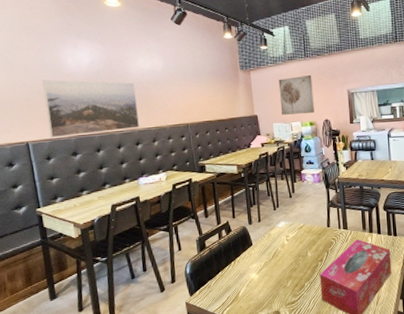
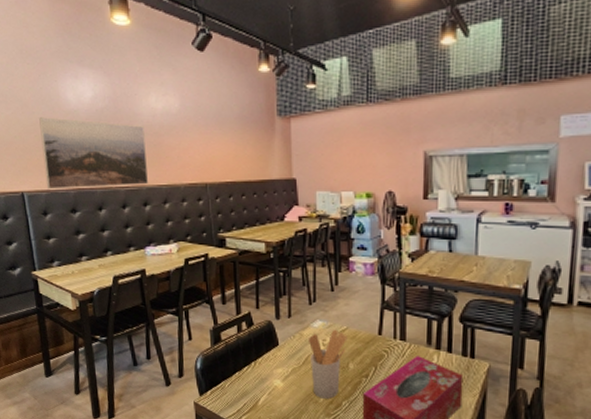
utensil holder: none [276,226,305,283] -> present [309,329,348,399]
wall art: present [278,74,314,115] -> none [327,126,375,181]

